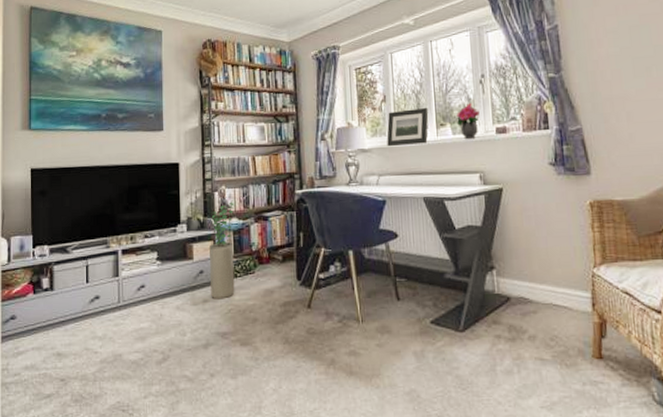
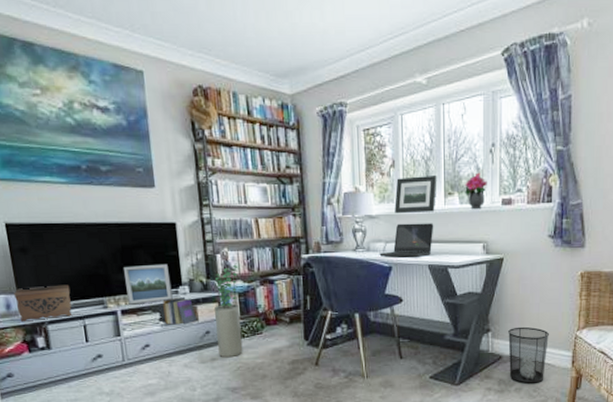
decorative box: none [29,225,78,263] -> present [14,284,73,322]
picture frame: none [127,202,171,244] -> present [122,263,173,305]
books: none [161,235,192,265] -> present [163,297,198,325]
laptop computer: none [372,154,428,191] -> present [379,223,434,258]
waste bin: none [514,263,562,330] -> present [508,326,549,384]

